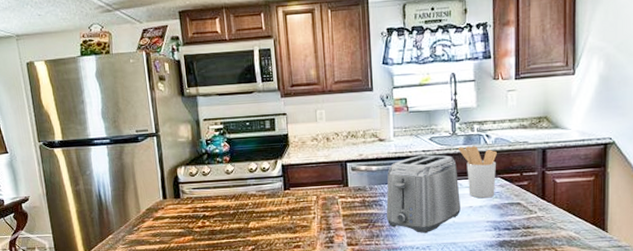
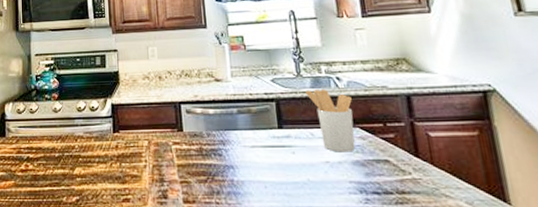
toaster: present [386,154,461,234] -> none [226,98,316,193]

